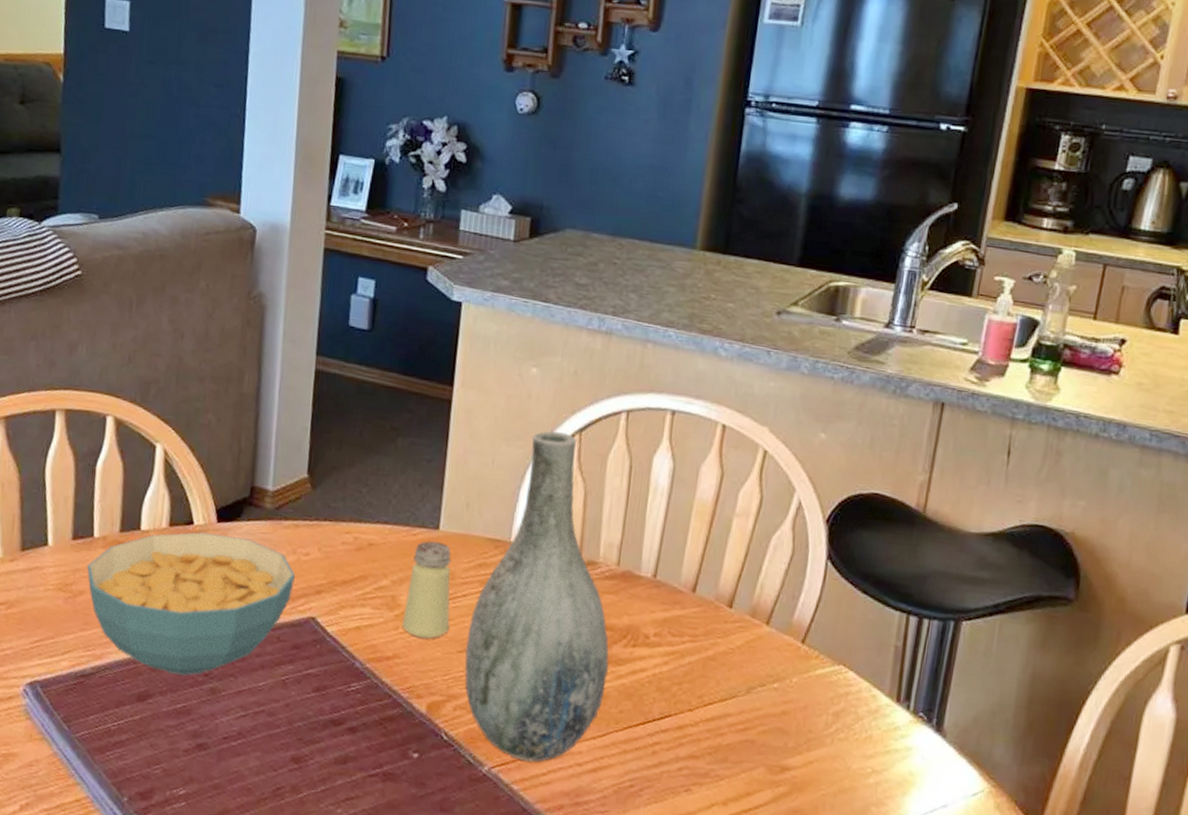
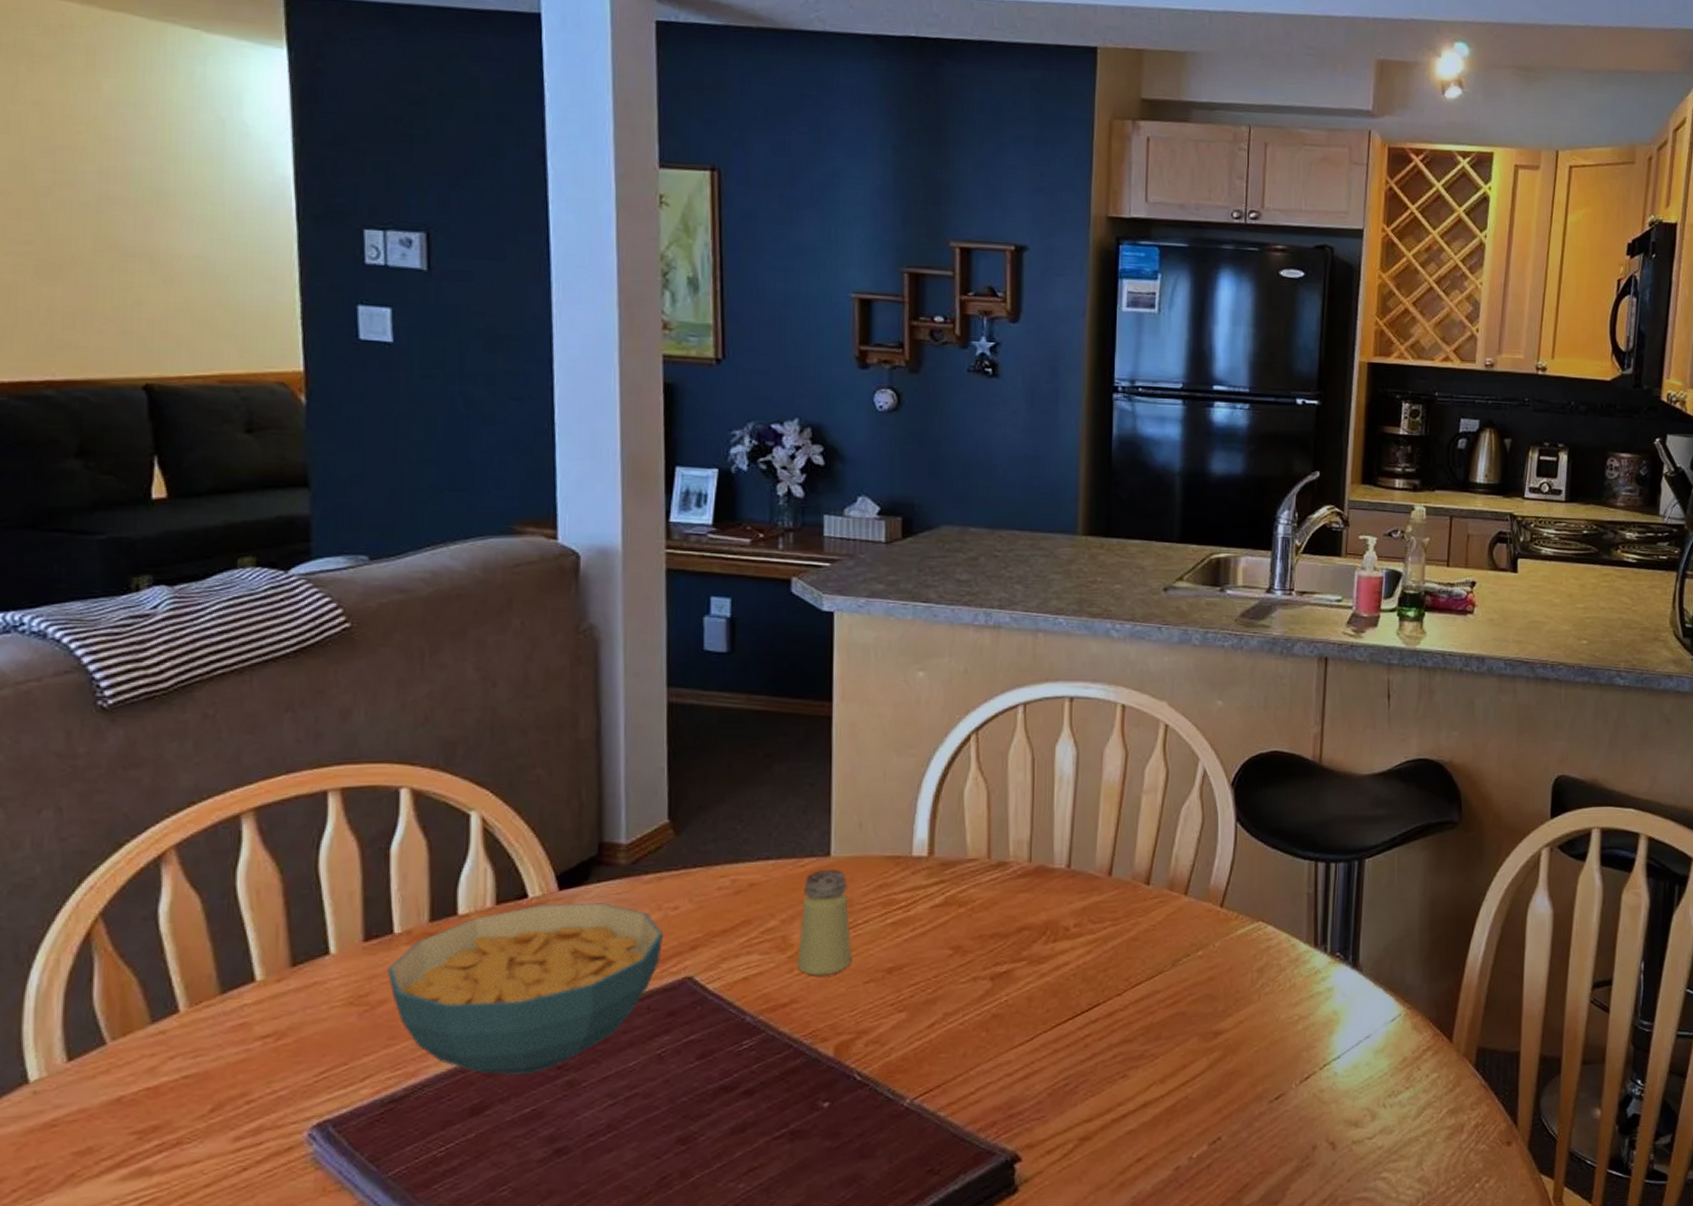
vase: present [464,431,610,762] -> none [872,733,1031,1084]

